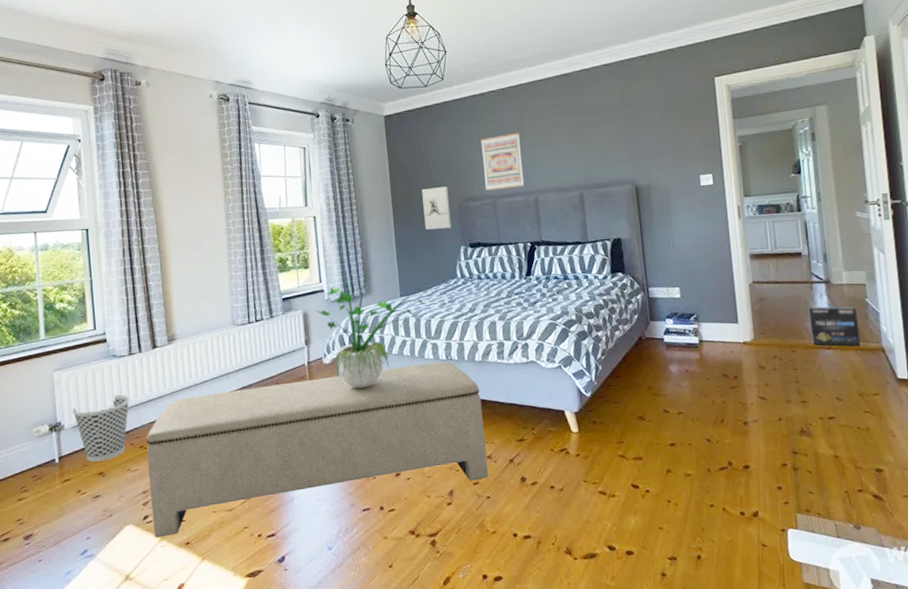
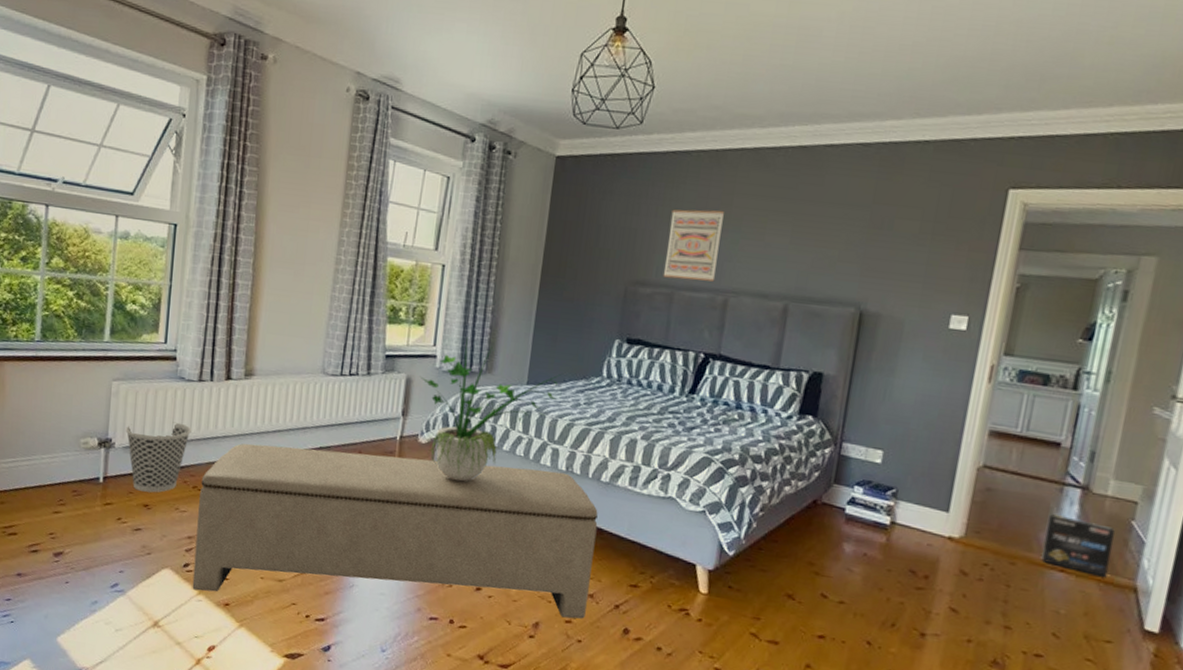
wall sculpture: present [422,186,452,231] -> none [576,258,616,315]

